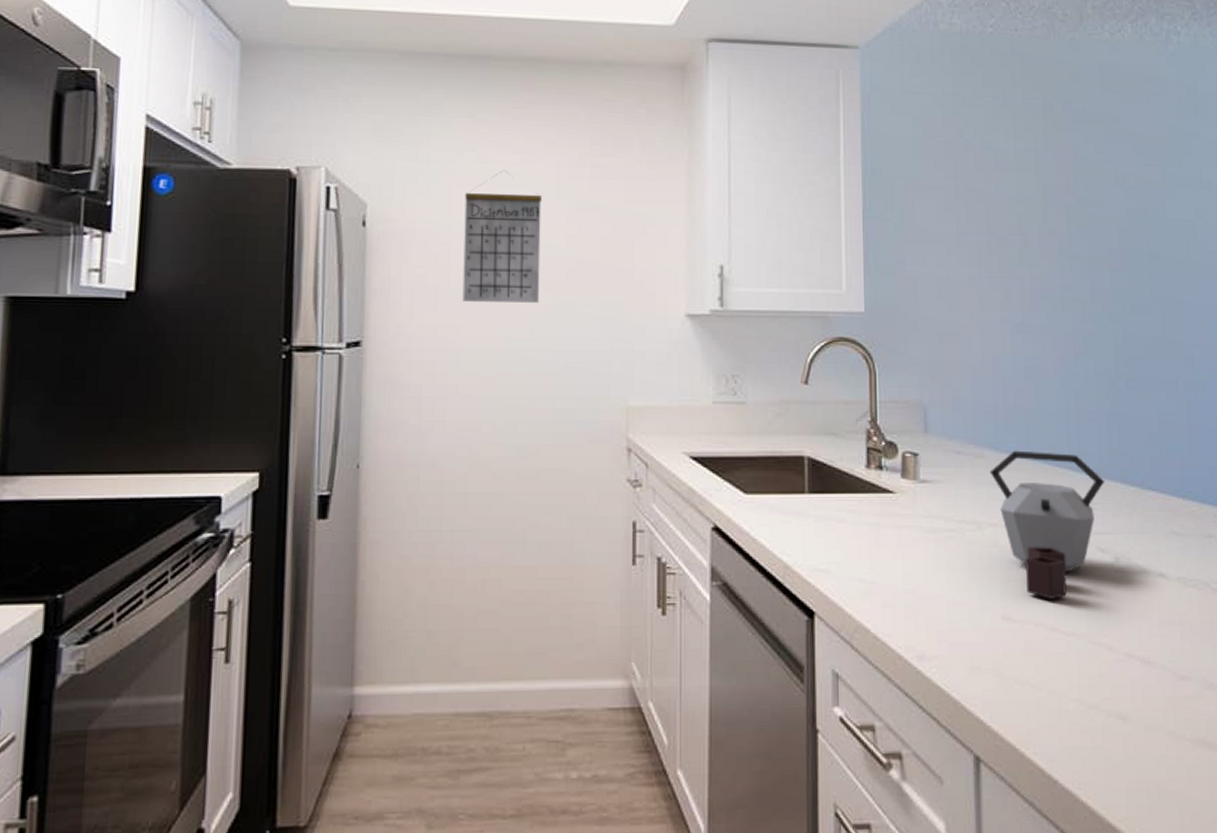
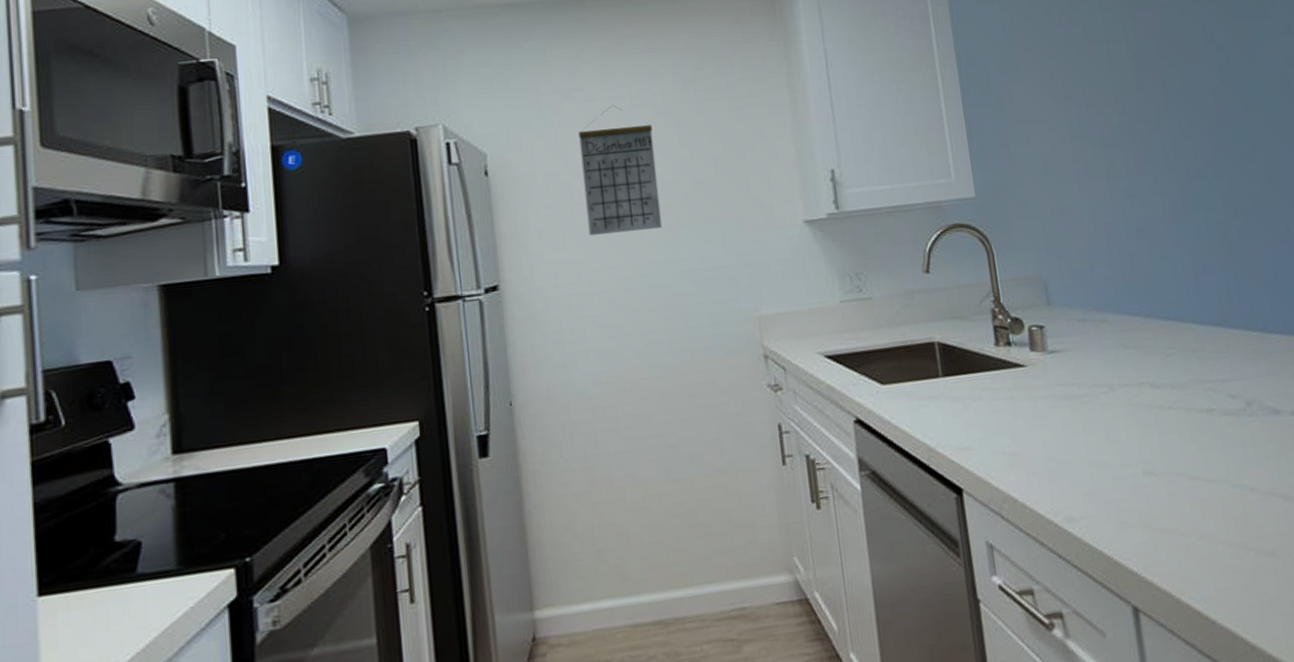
kettle: present [989,450,1105,599] -> none [1115,308,1229,450]

